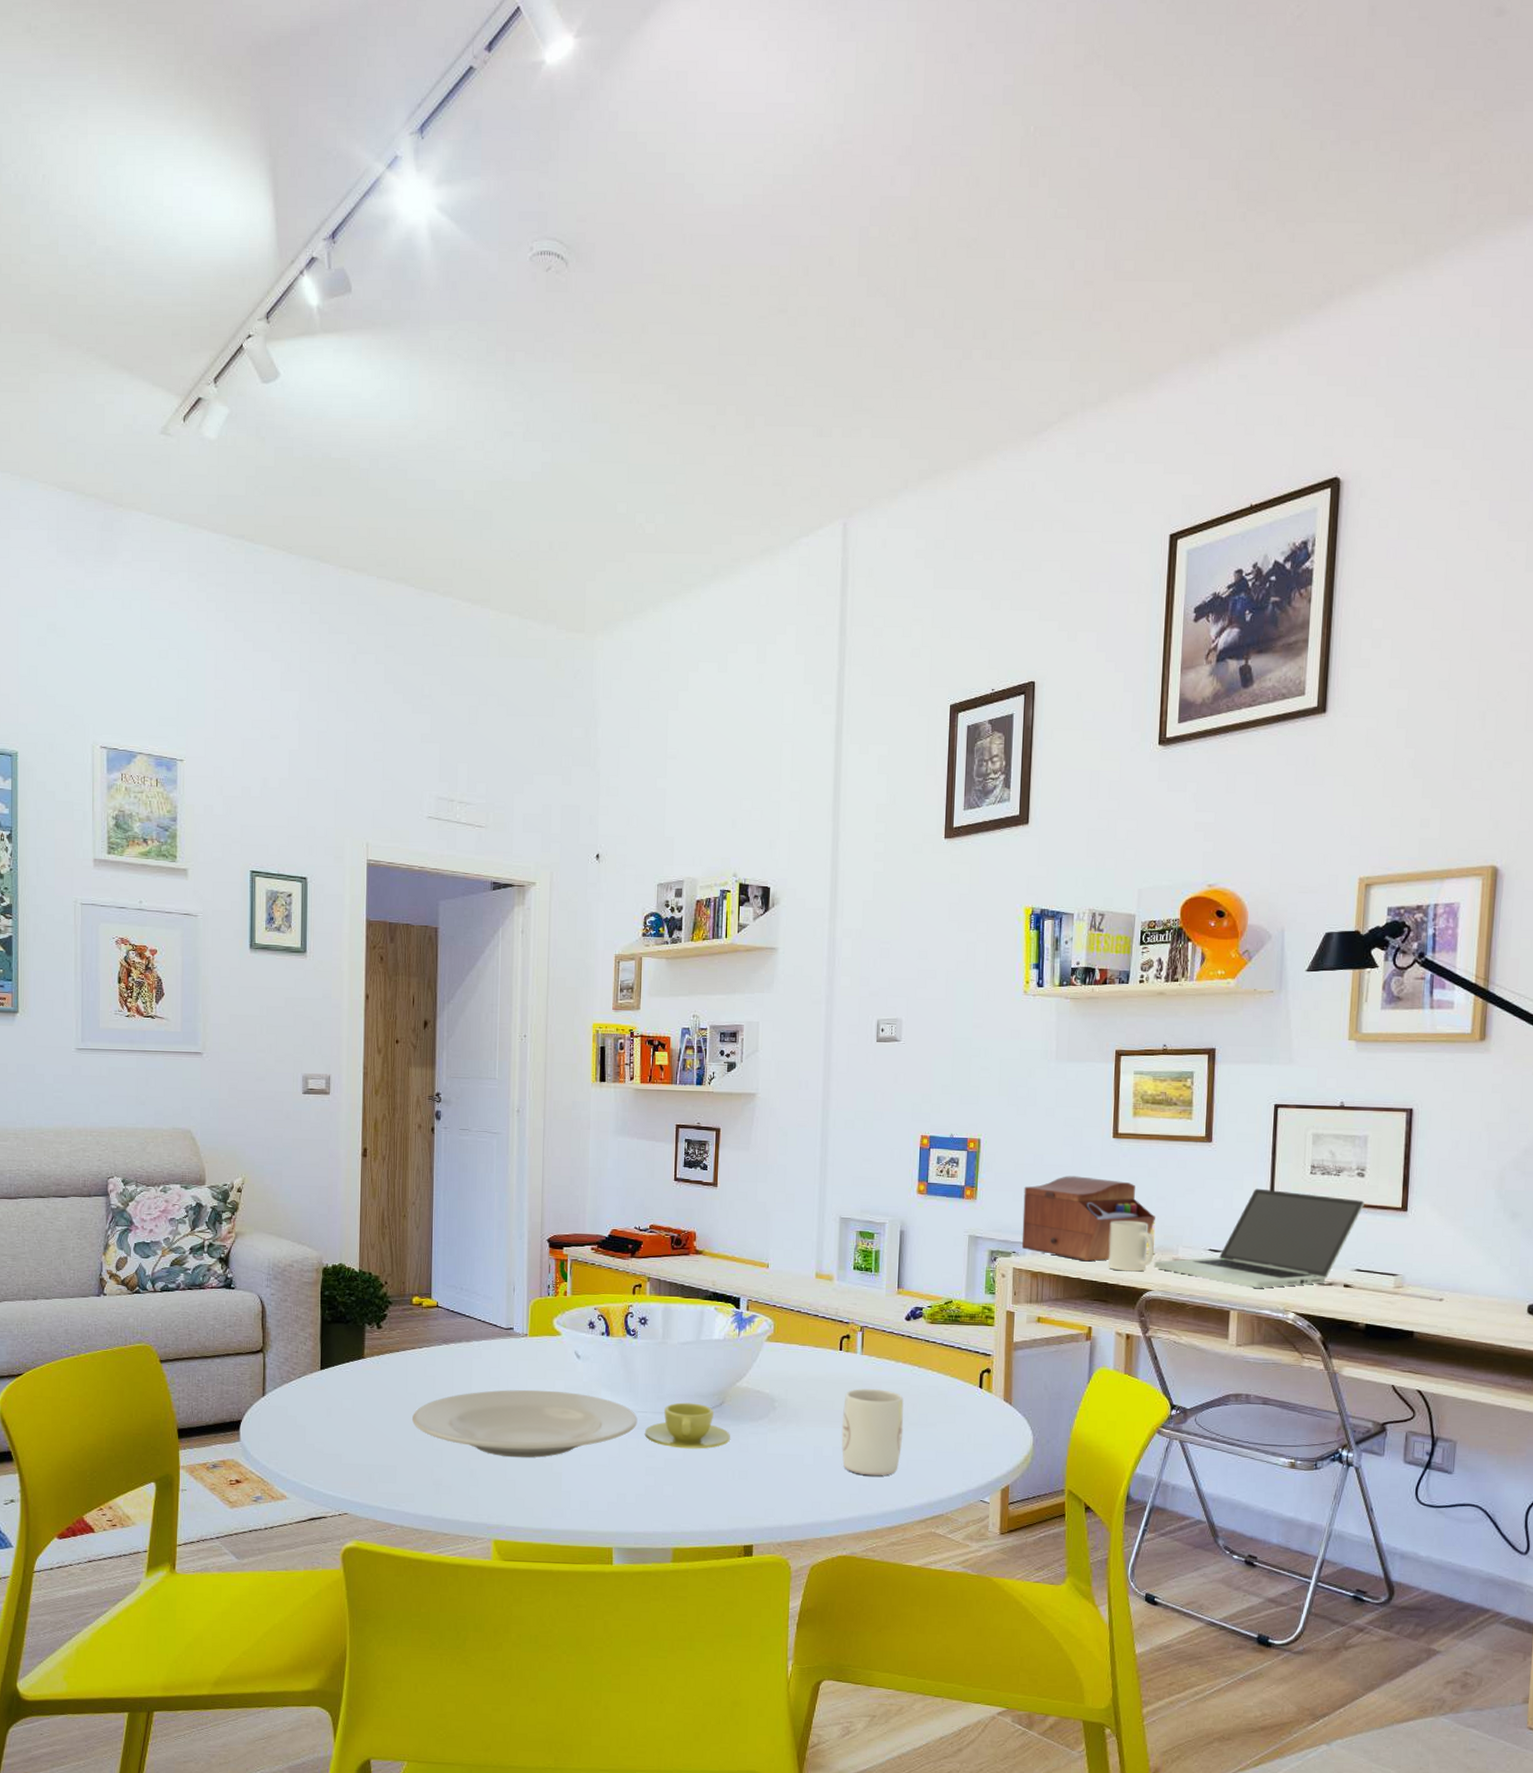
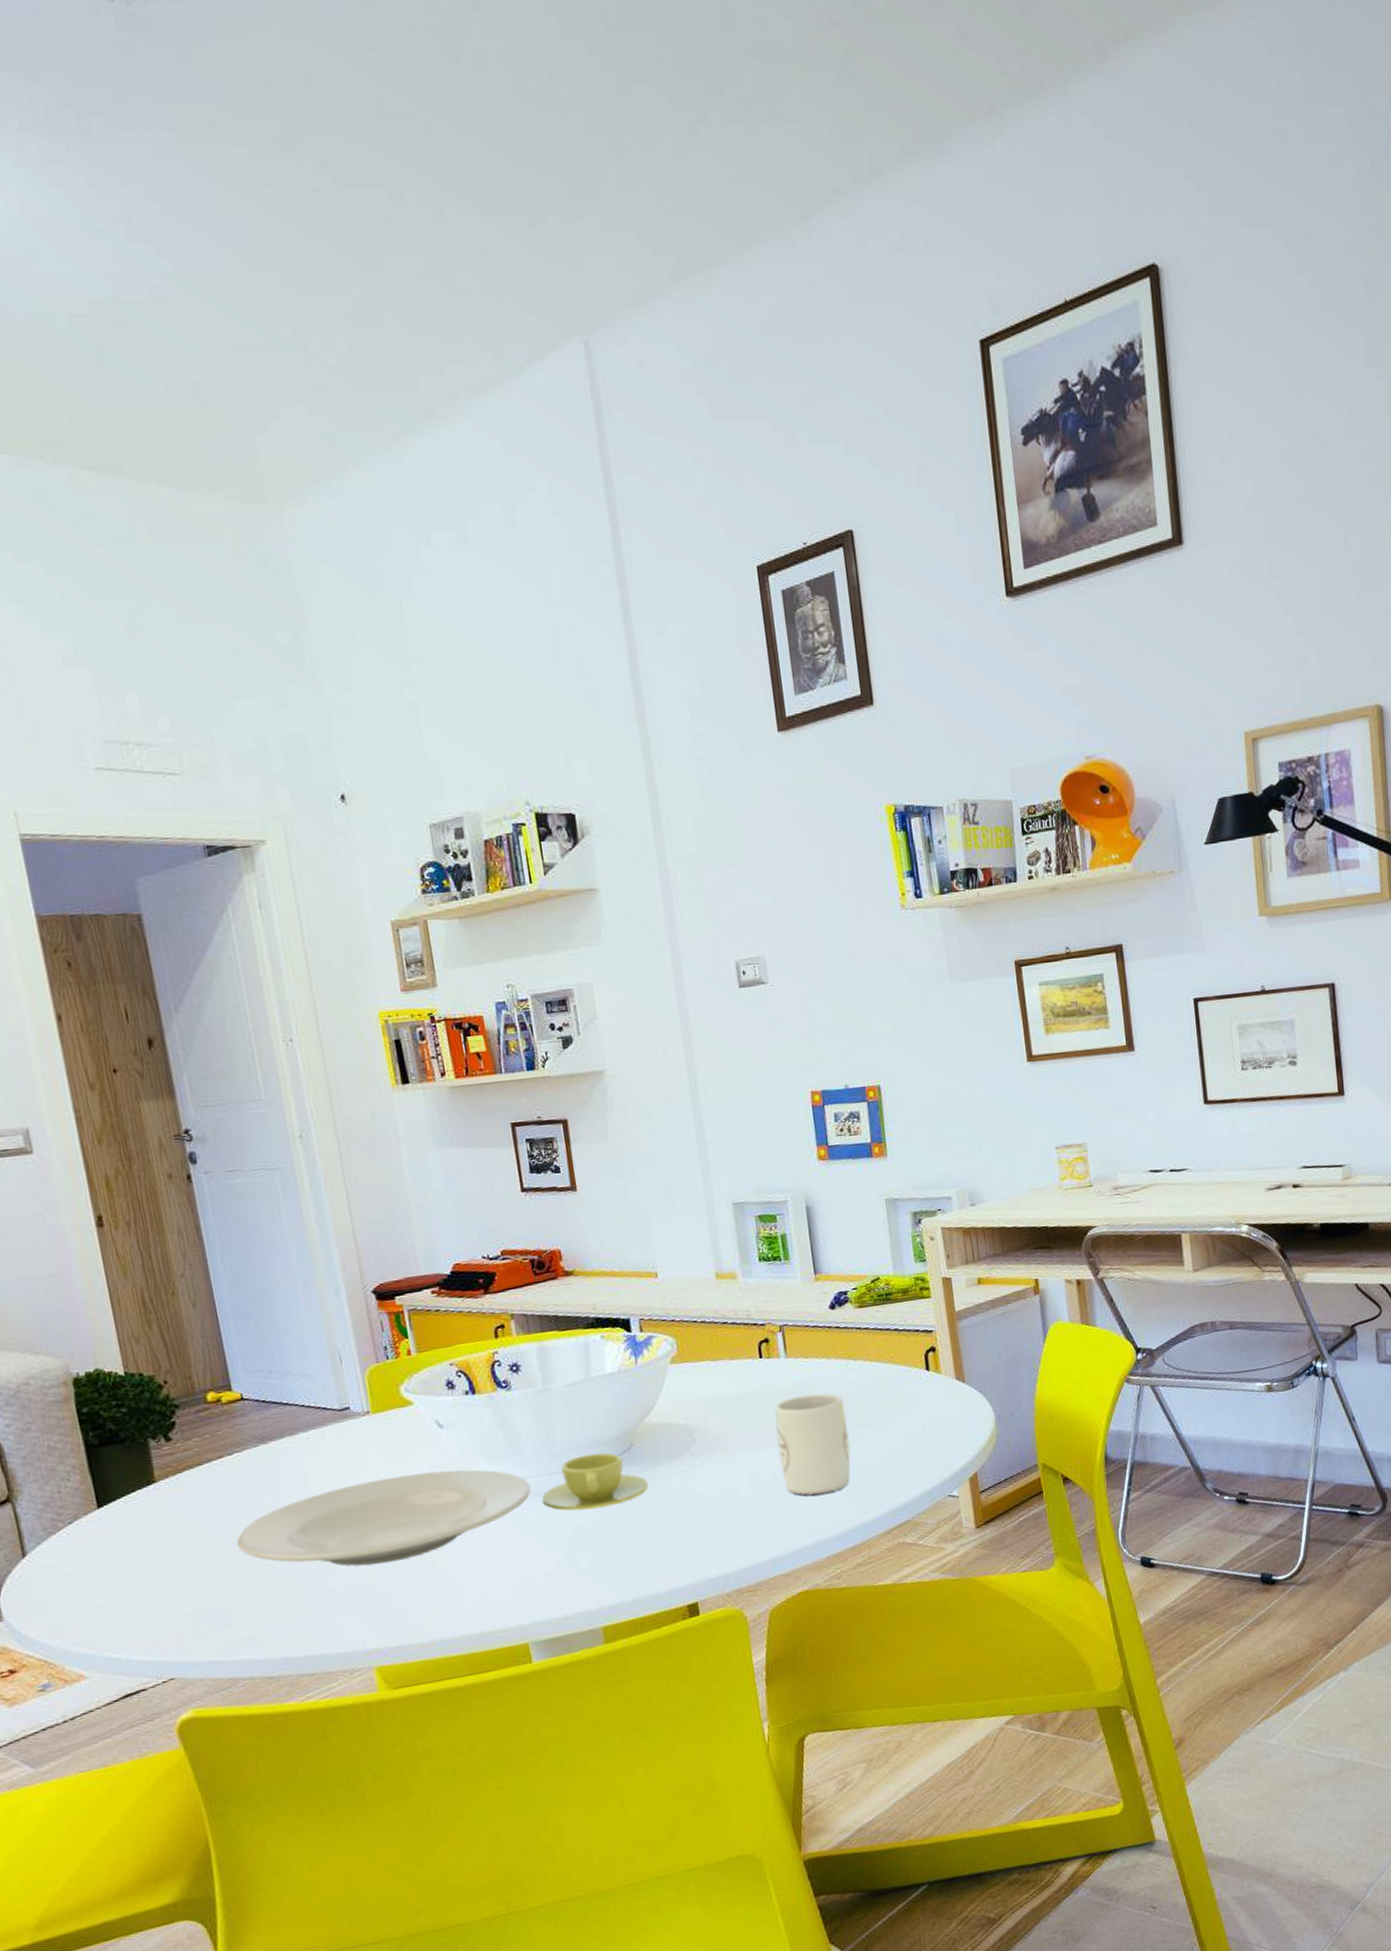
sewing box: present [1021,1176,1155,1262] -> none [938,1109,1088,1207]
cup: present [1108,1220,1155,1272] -> none [1040,1151,1092,1211]
laptop: present [1154,1188,1364,1288] -> none [1094,1091,1301,1205]

